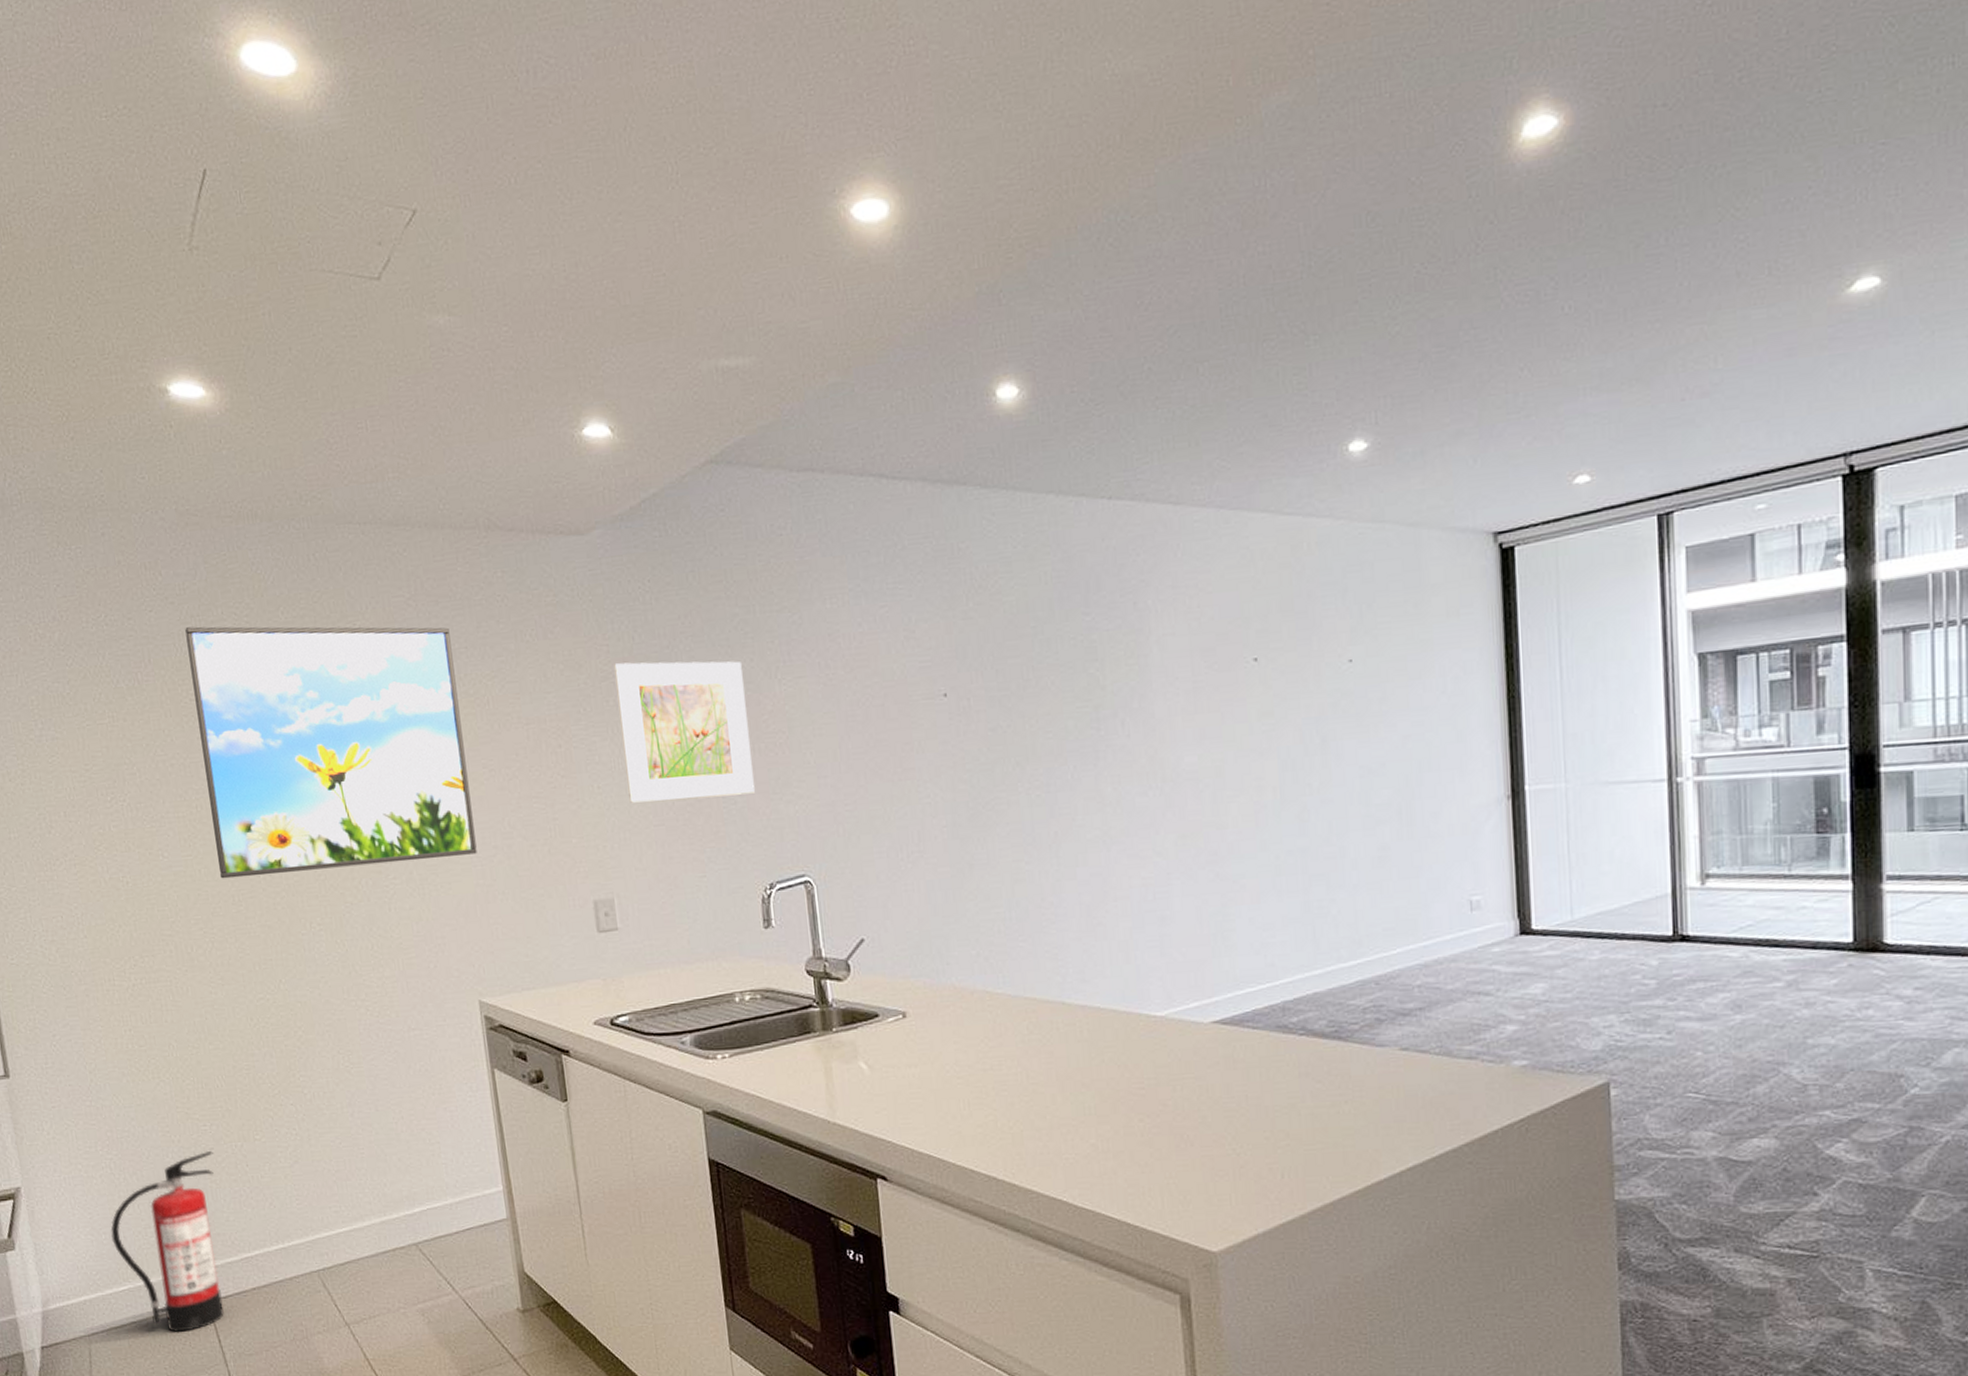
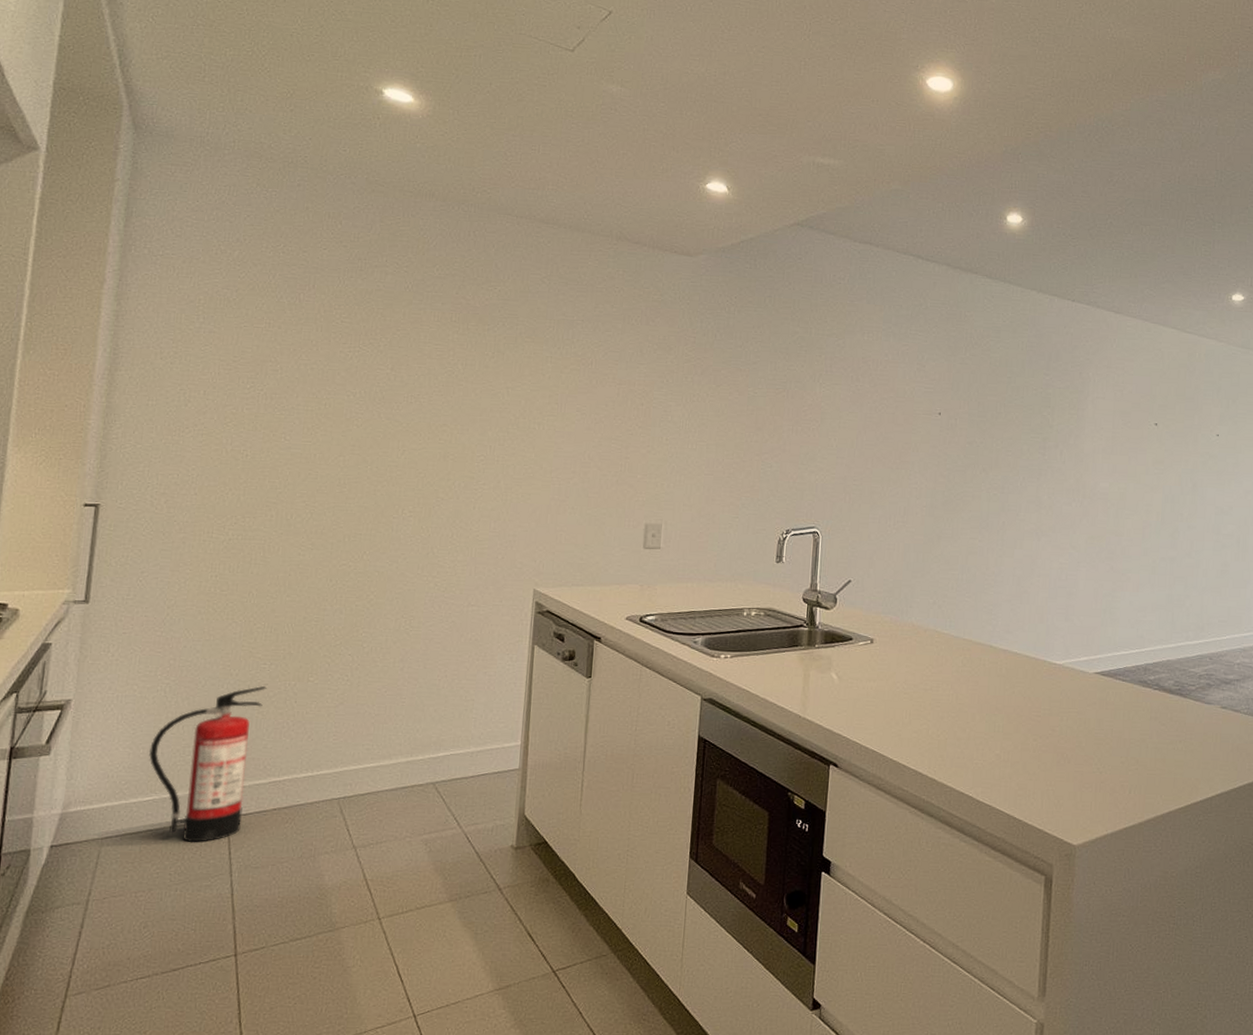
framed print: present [185,626,477,879] -> none [333,267,572,475]
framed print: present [613,661,755,803] -> none [688,352,794,462]

